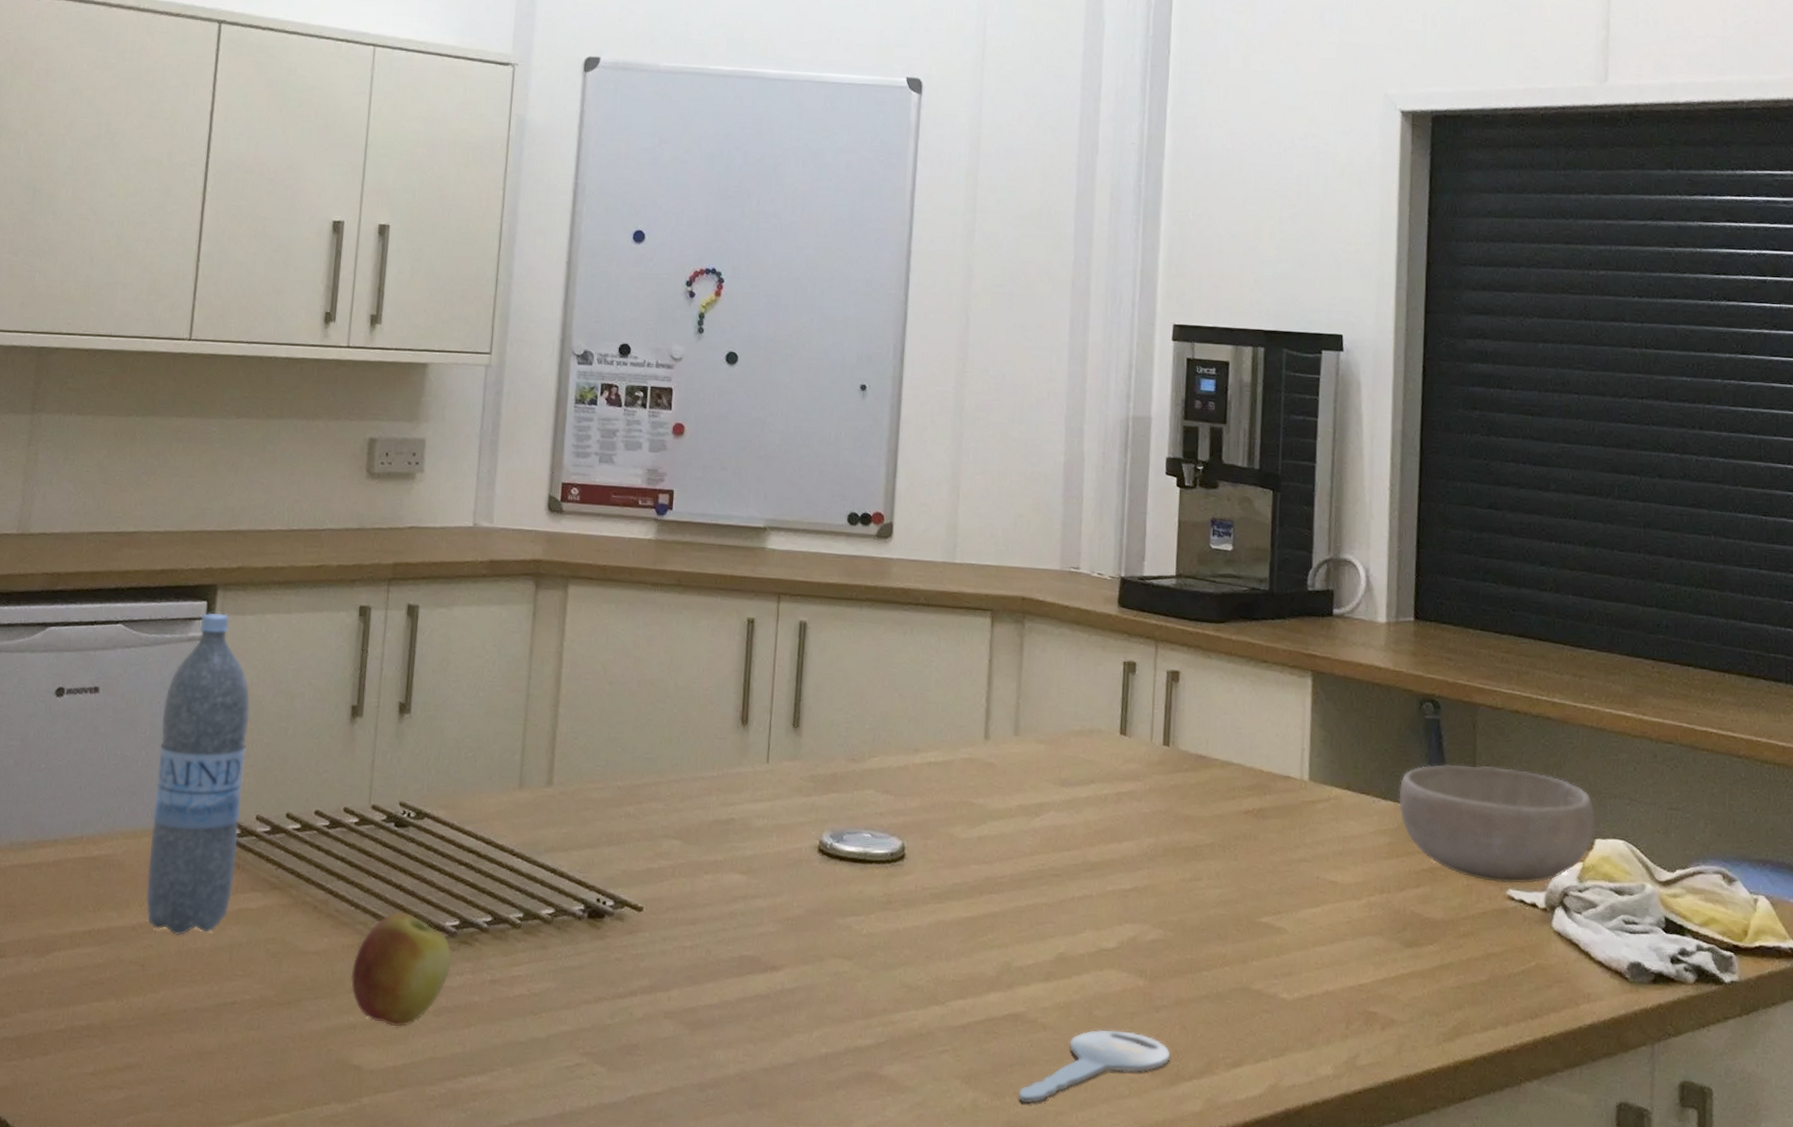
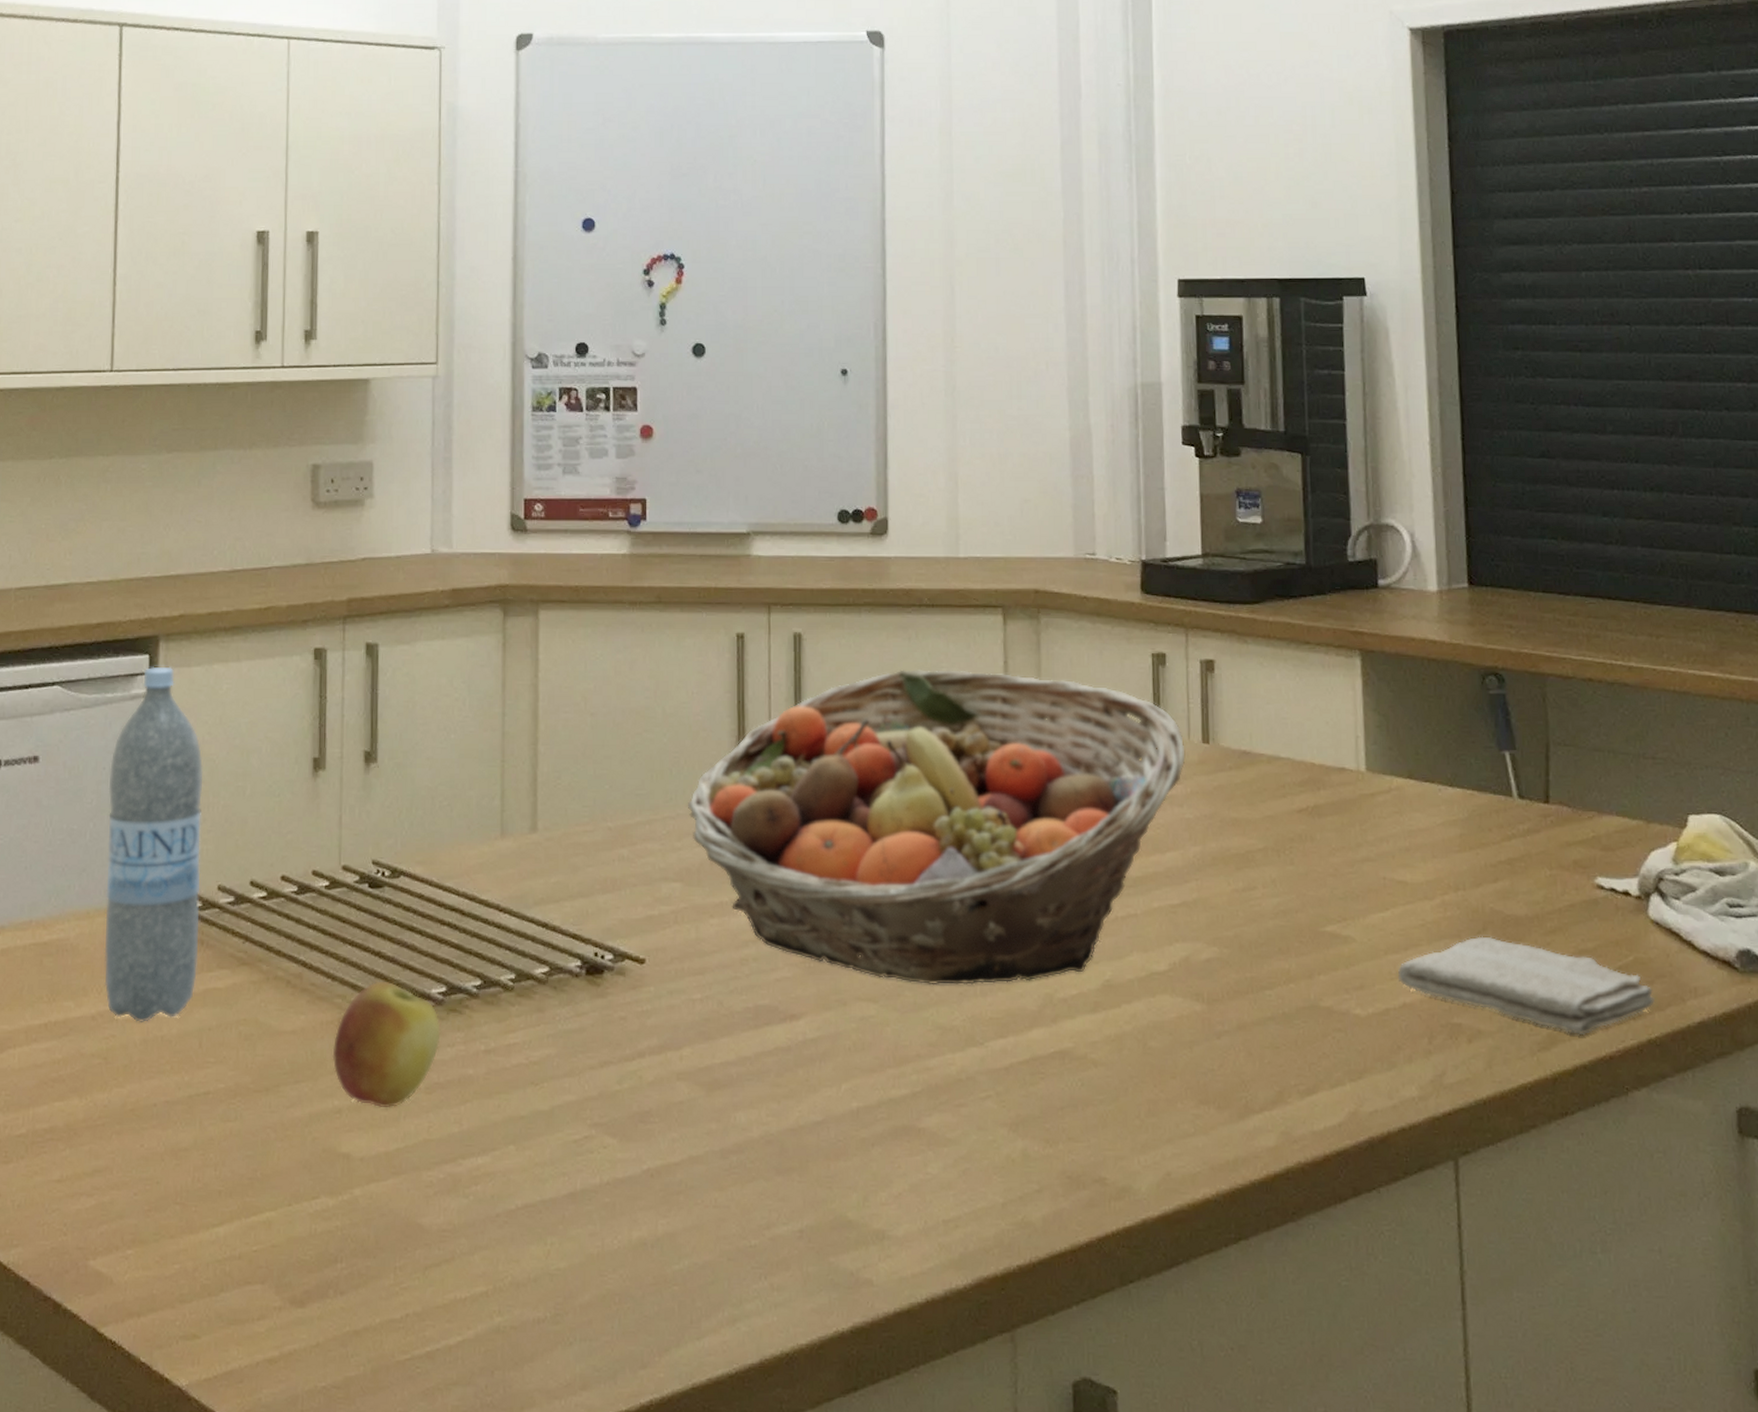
fruit basket: none [691,661,1147,950] -> present [687,669,1186,985]
key: present [1018,1029,1170,1104] -> none [1072,1062,1236,1150]
washcloth: none [1322,935,1552,1030] -> present [1397,936,1656,1036]
bowl: present [1398,764,1595,884] -> none [1466,743,1687,870]

